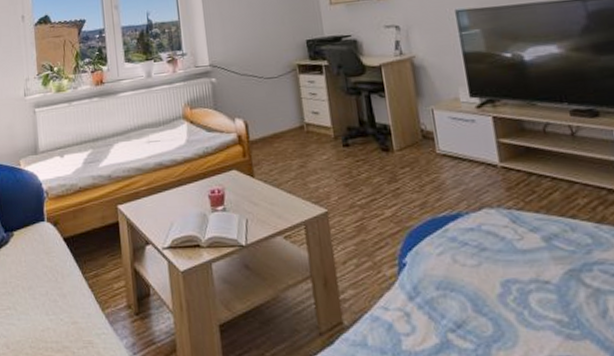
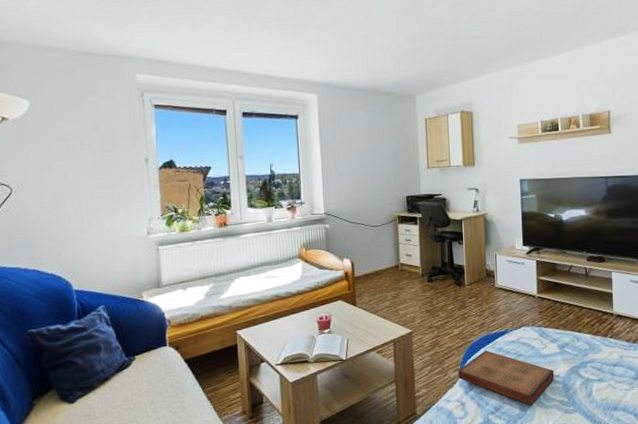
book: none [395,240,543,324] -> present [458,350,554,406]

